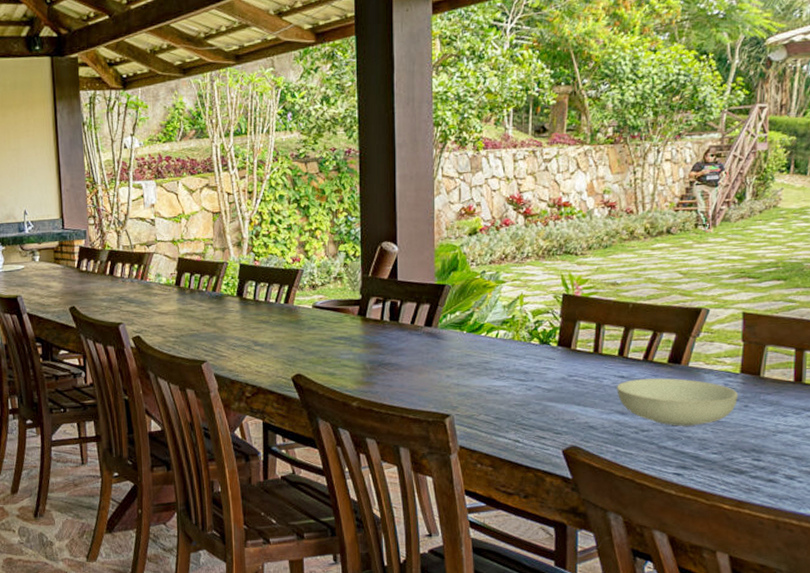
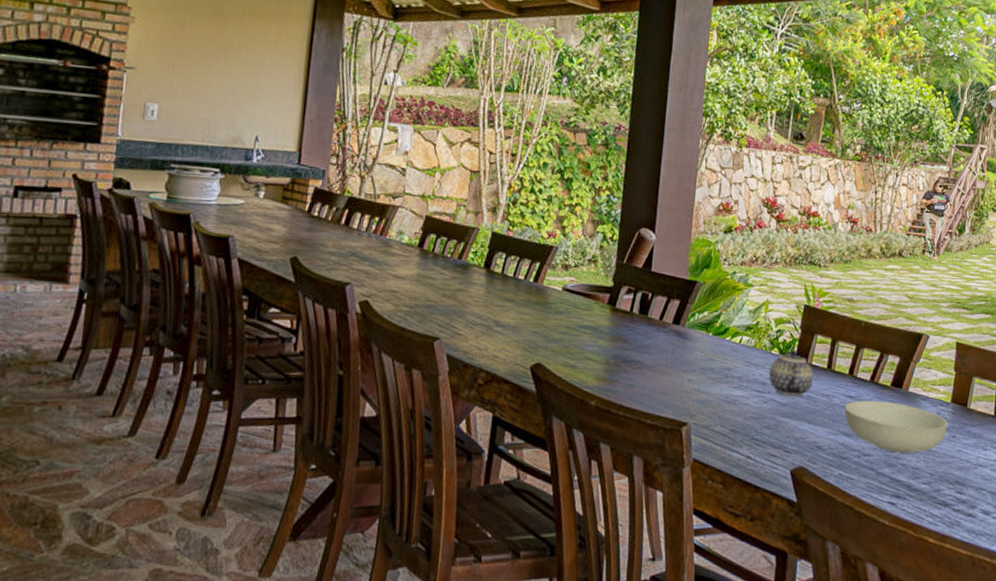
teapot: none [531,338,579,382] -> present [769,349,814,397]

